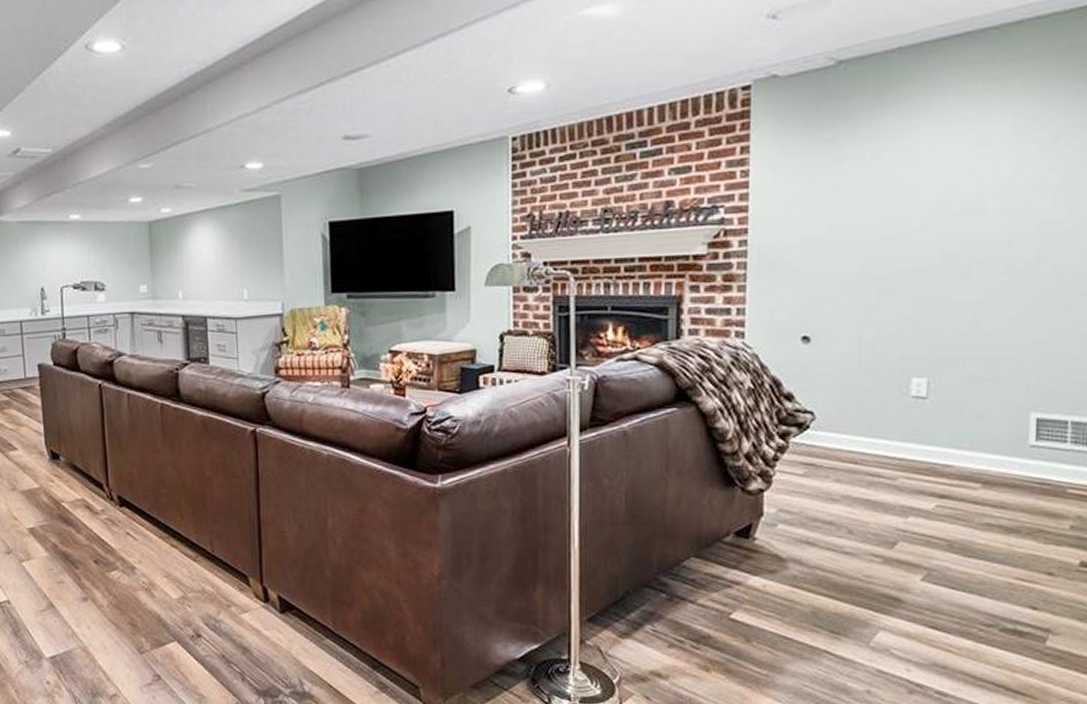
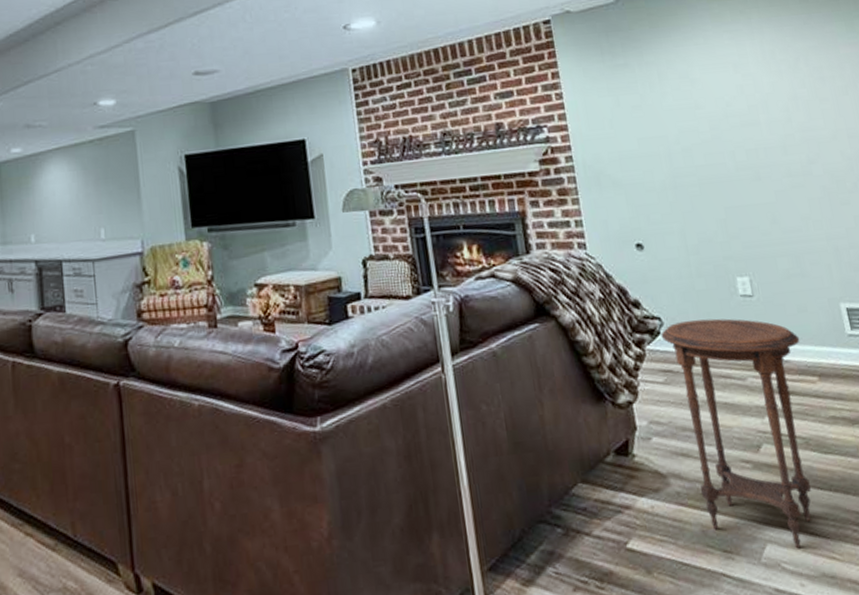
side table: none [810,417,971,639] -> present [661,318,812,549]

